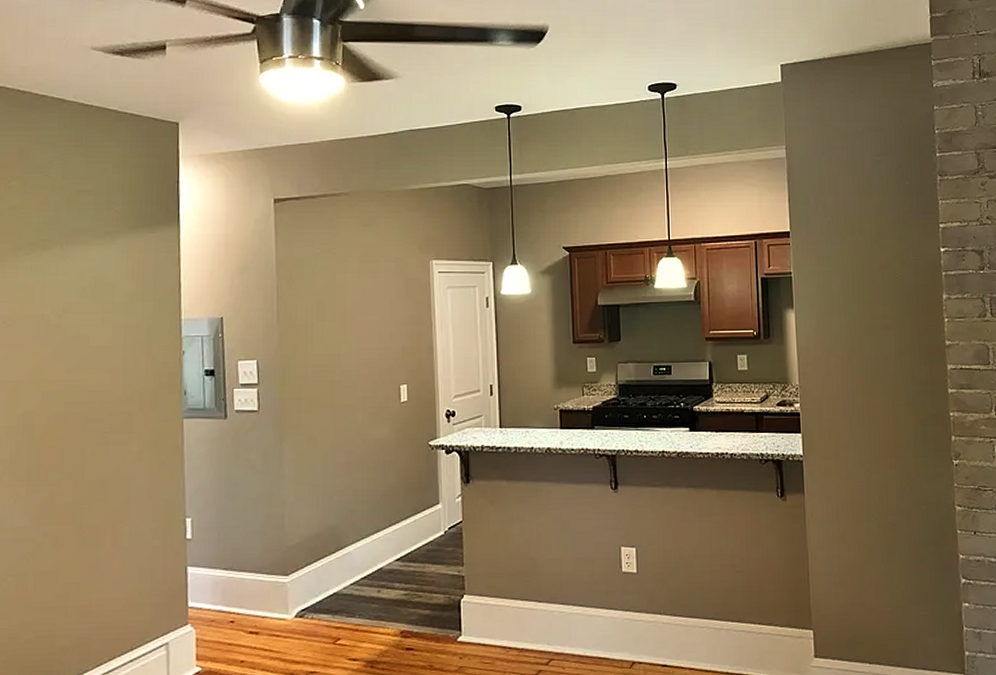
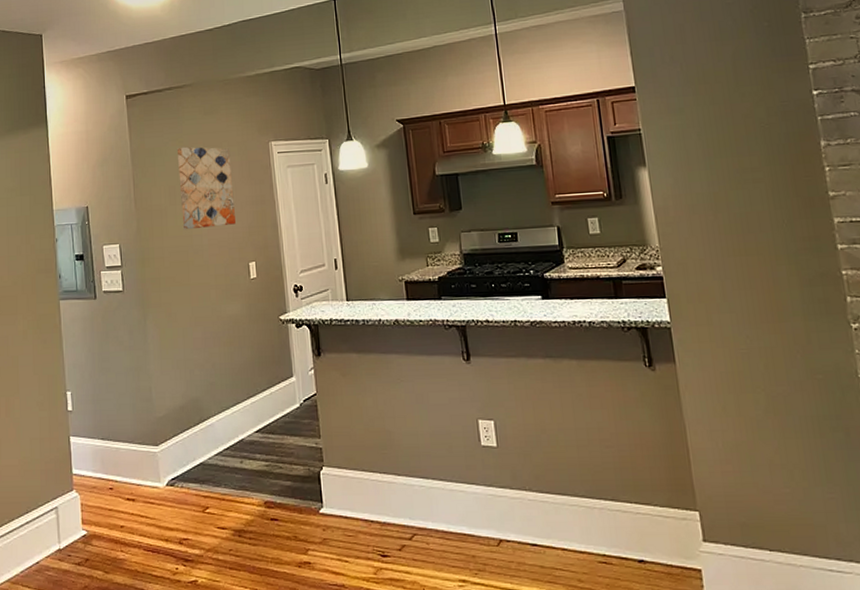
wall art: none [328,259,388,348] -> present [176,146,235,230]

